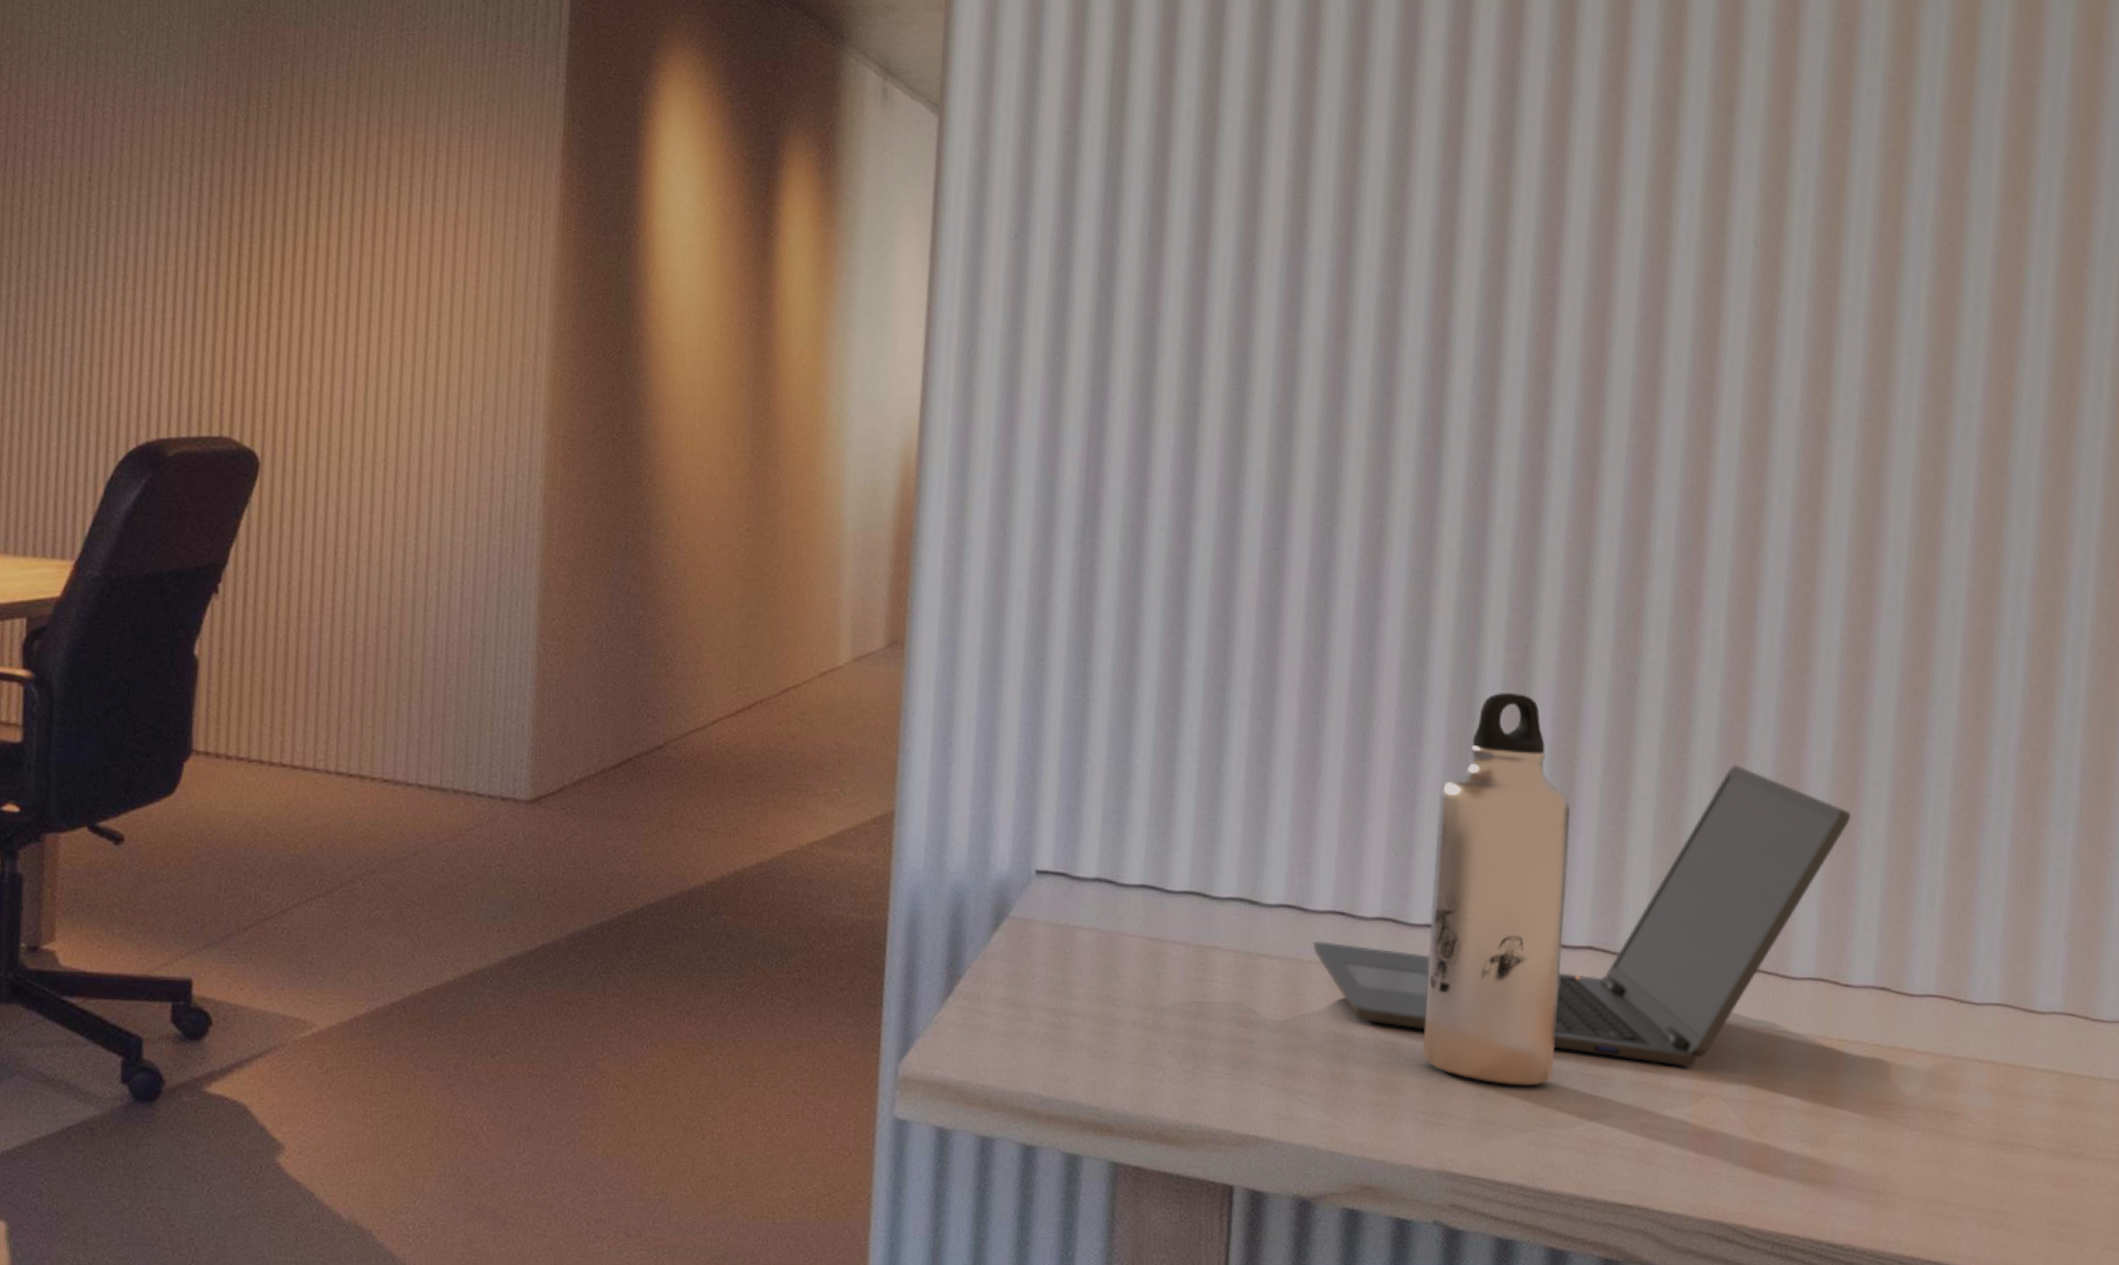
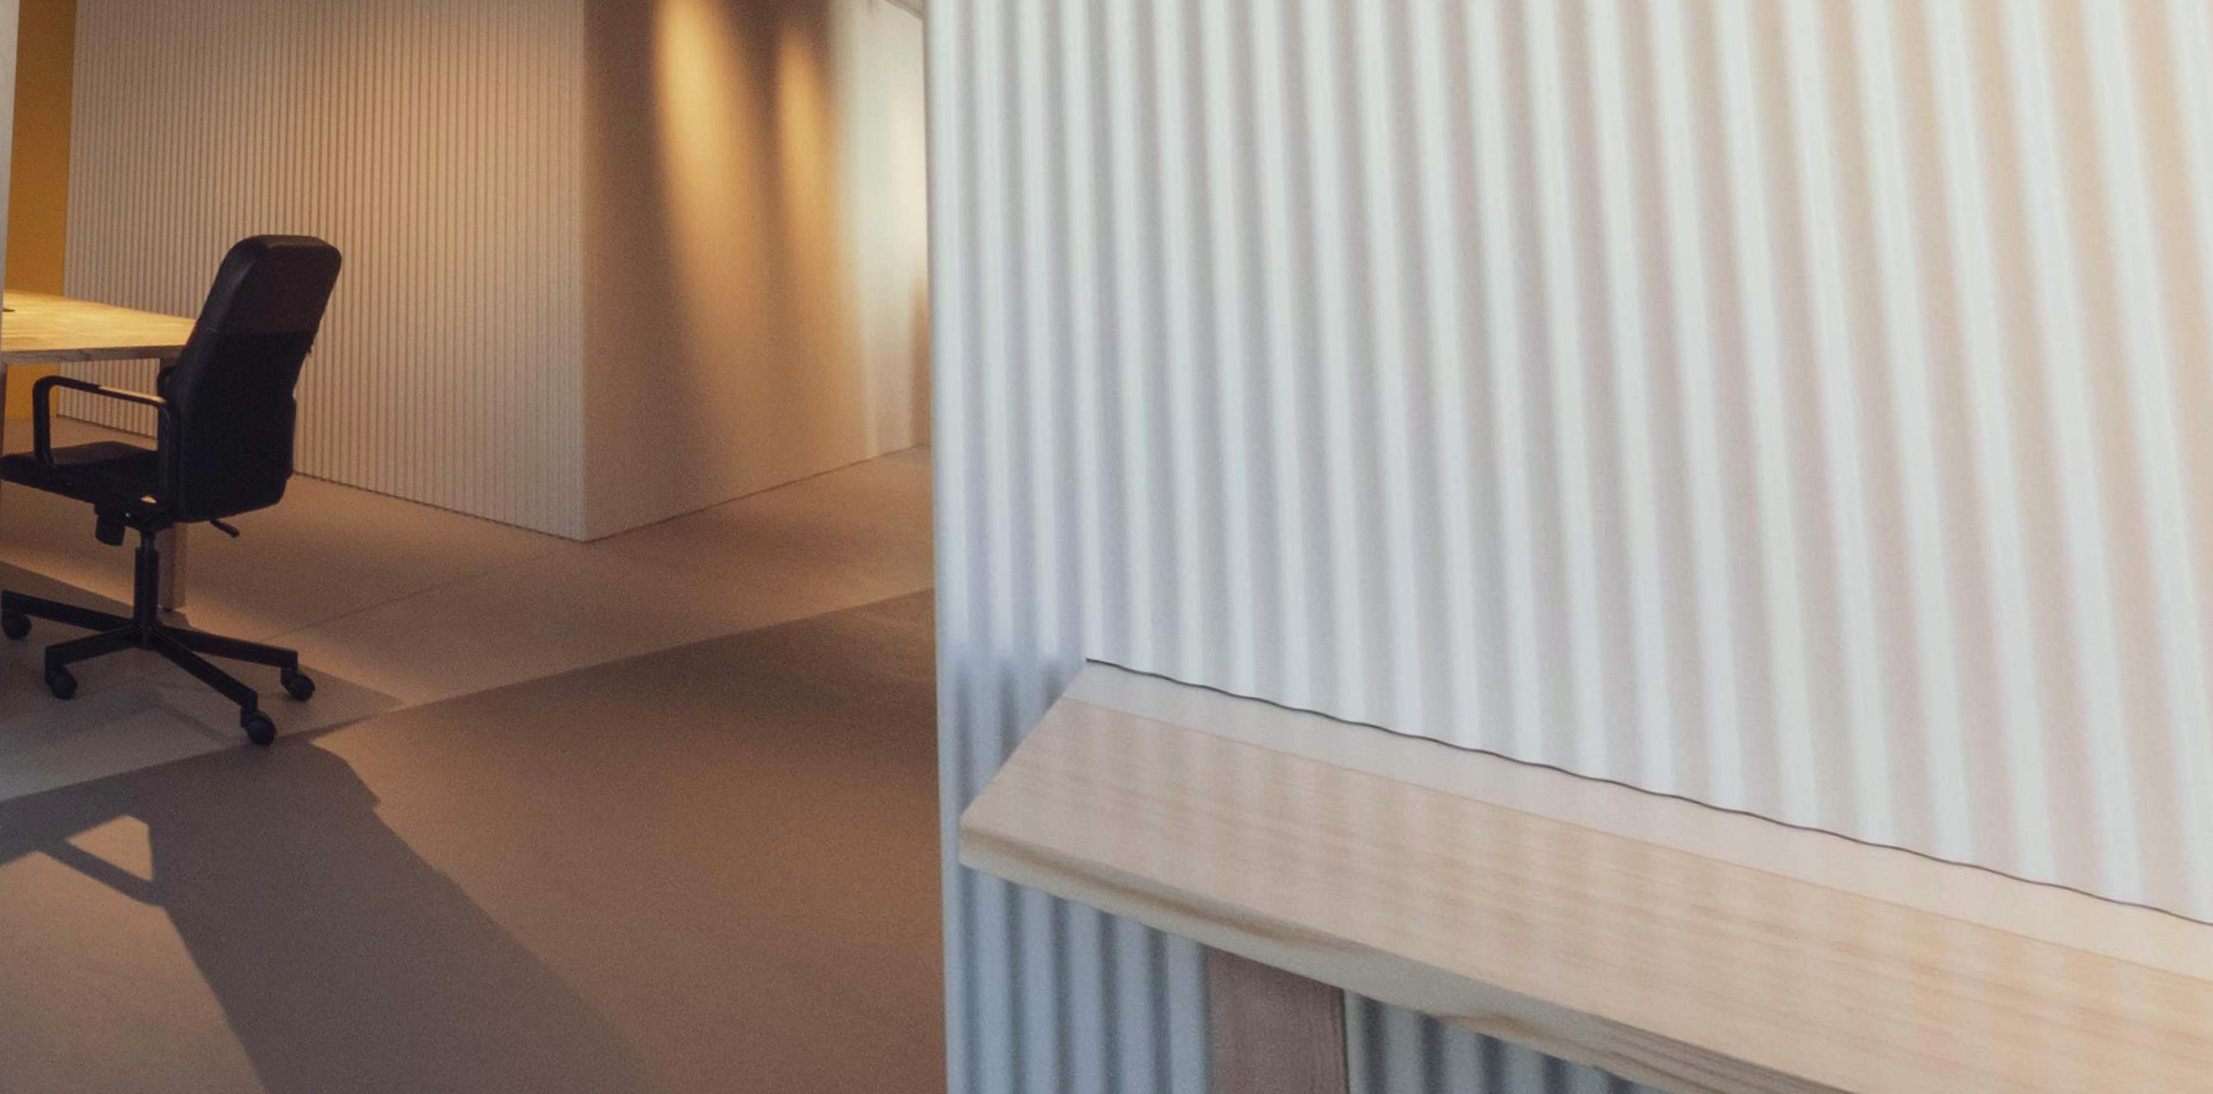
laptop: present [1312,765,1851,1067] -> none [1404,650,2072,956]
water bottle: present [1423,693,1570,1086] -> none [1534,550,1721,945]

